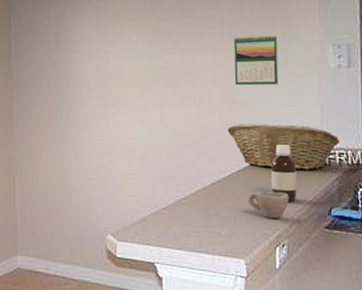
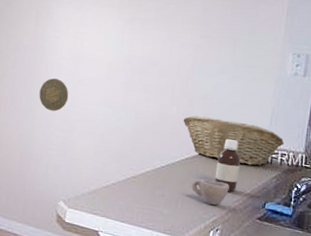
decorative plate: none [70,103,102,138] -> present [39,78,69,112]
calendar: present [233,35,278,86] -> none [197,35,242,84]

